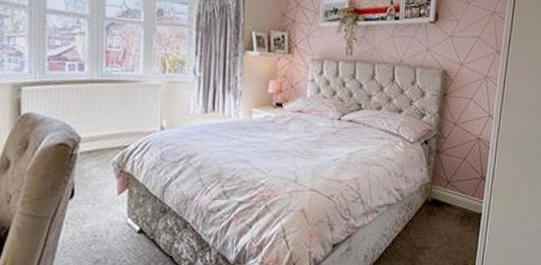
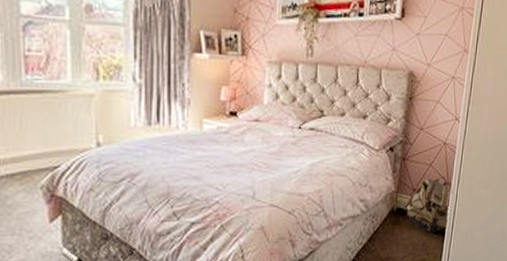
backpack: none [438,171,488,226] -> present [403,177,453,234]

